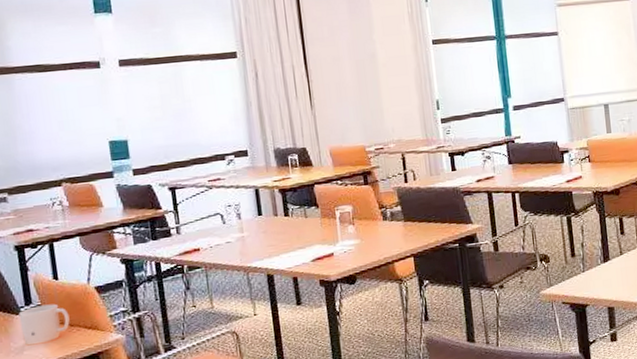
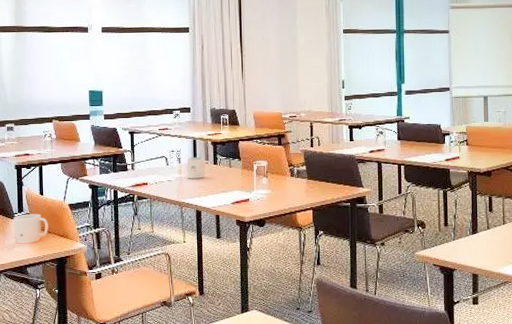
mug: none [249,209,282,237] -> present [187,157,212,179]

